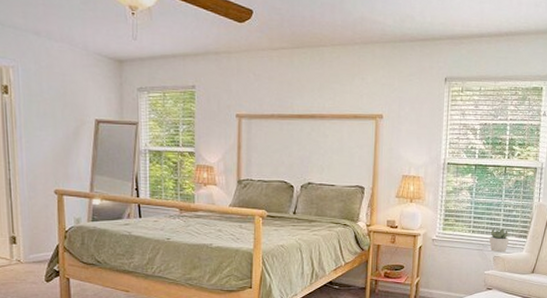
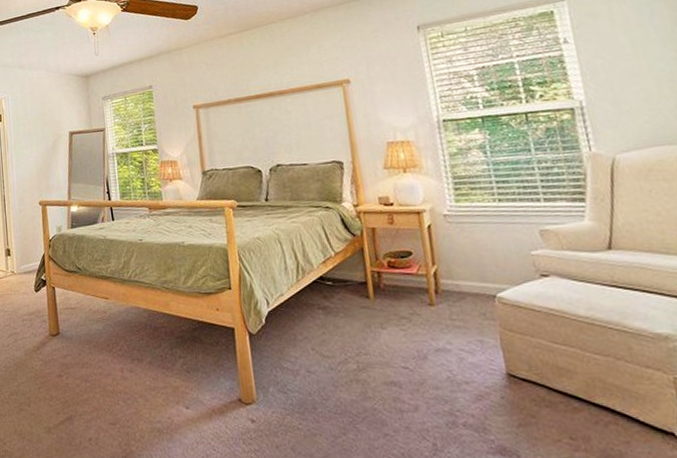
succulent plant: present [489,228,509,253] -> none [526,192,559,225]

